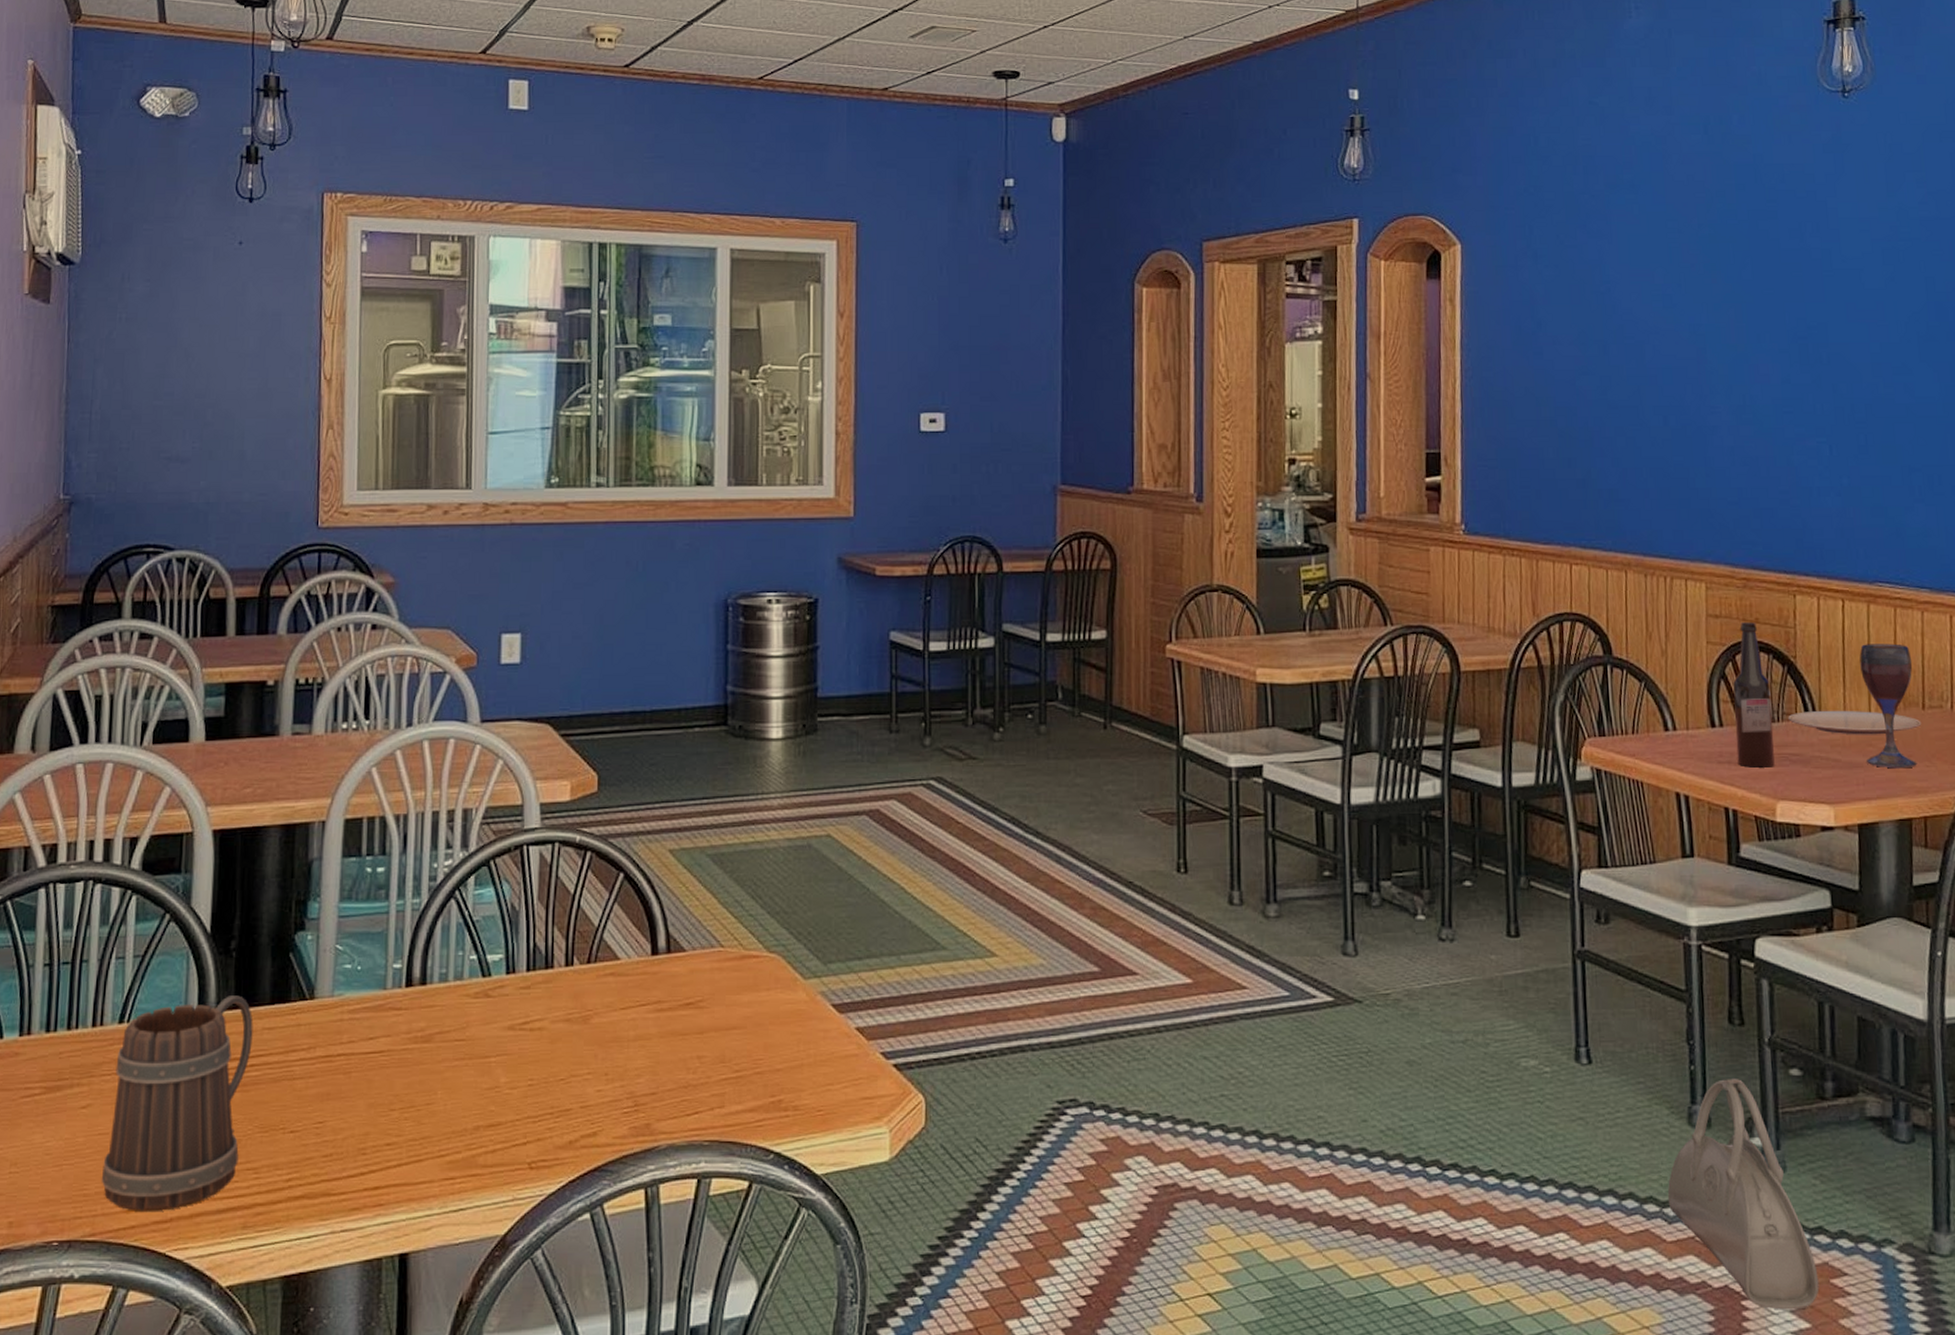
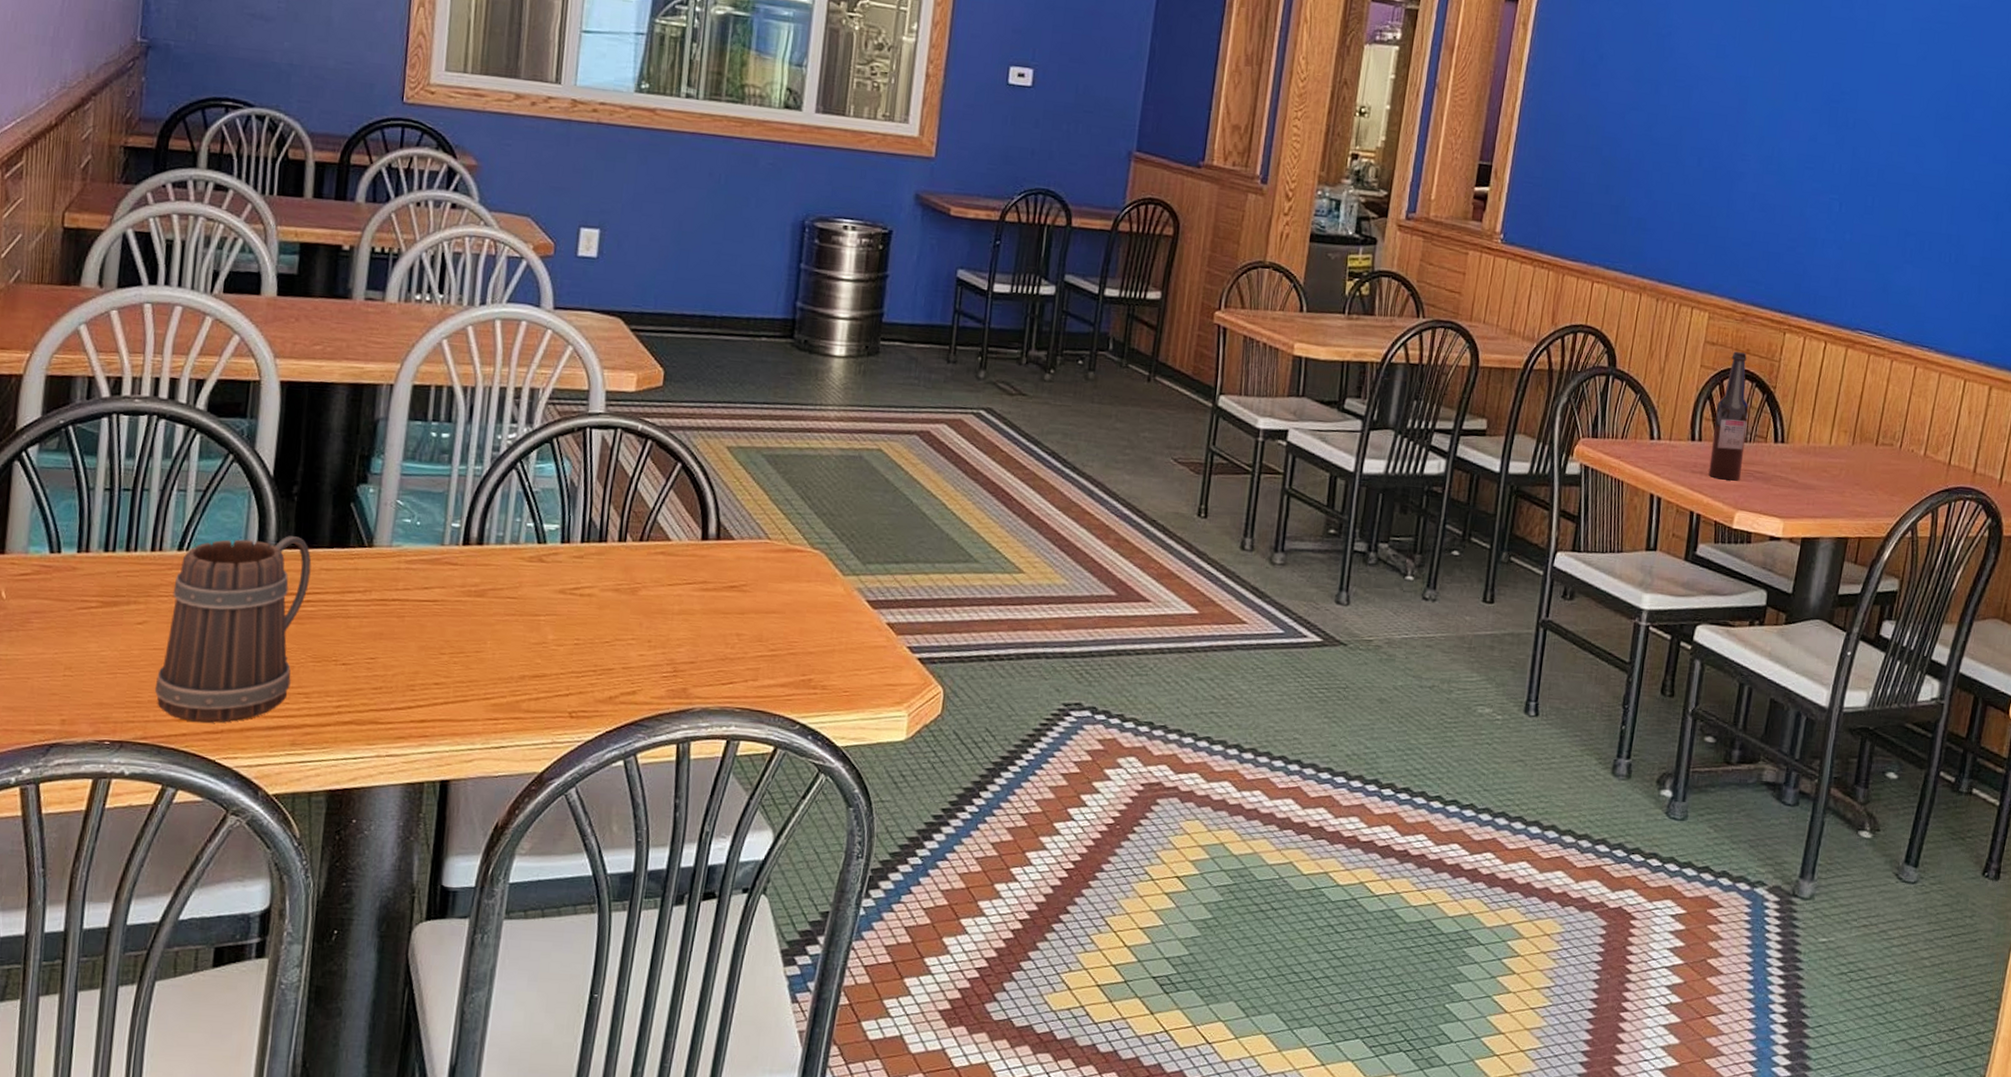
handbag: present [1667,1077,1820,1310] -> none [1583,739,1699,932]
plate: present [1788,710,1922,735] -> none [1759,436,1873,463]
cup: present [1859,644,1917,769] -> none [1818,383,1875,495]

